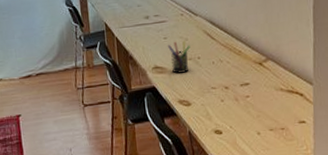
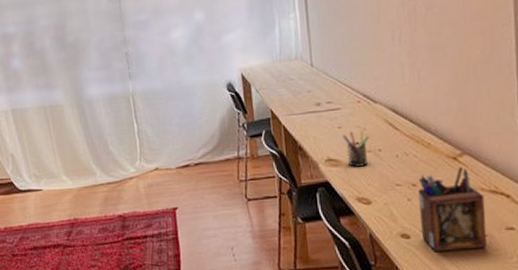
desk organizer: none [229,71,284,145] -> present [417,167,487,253]

